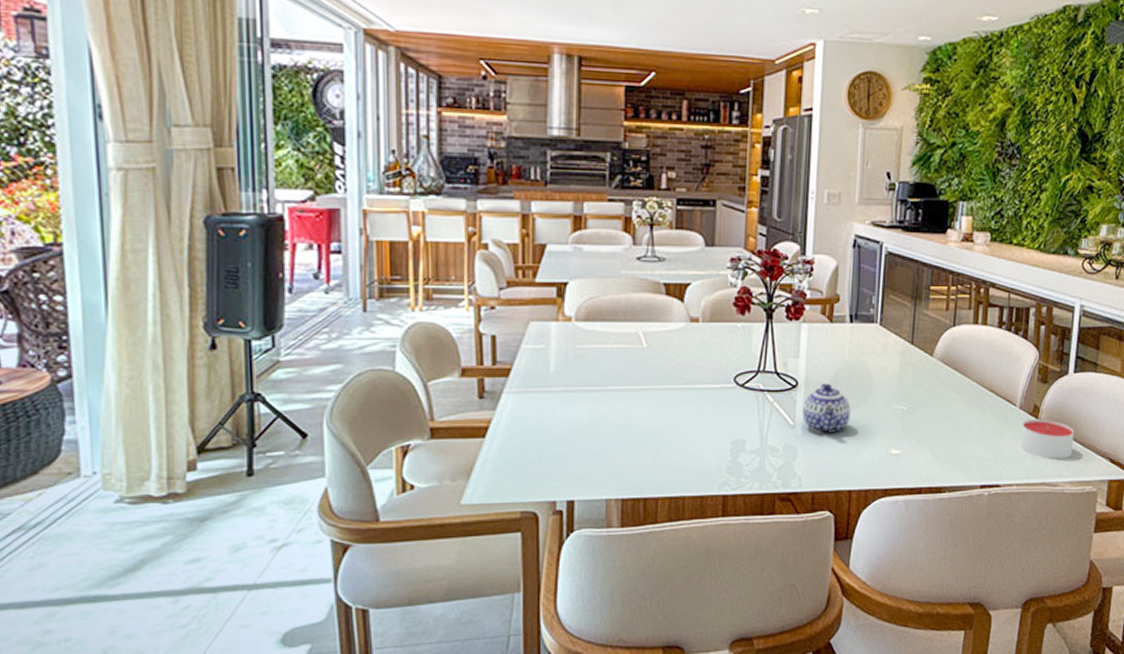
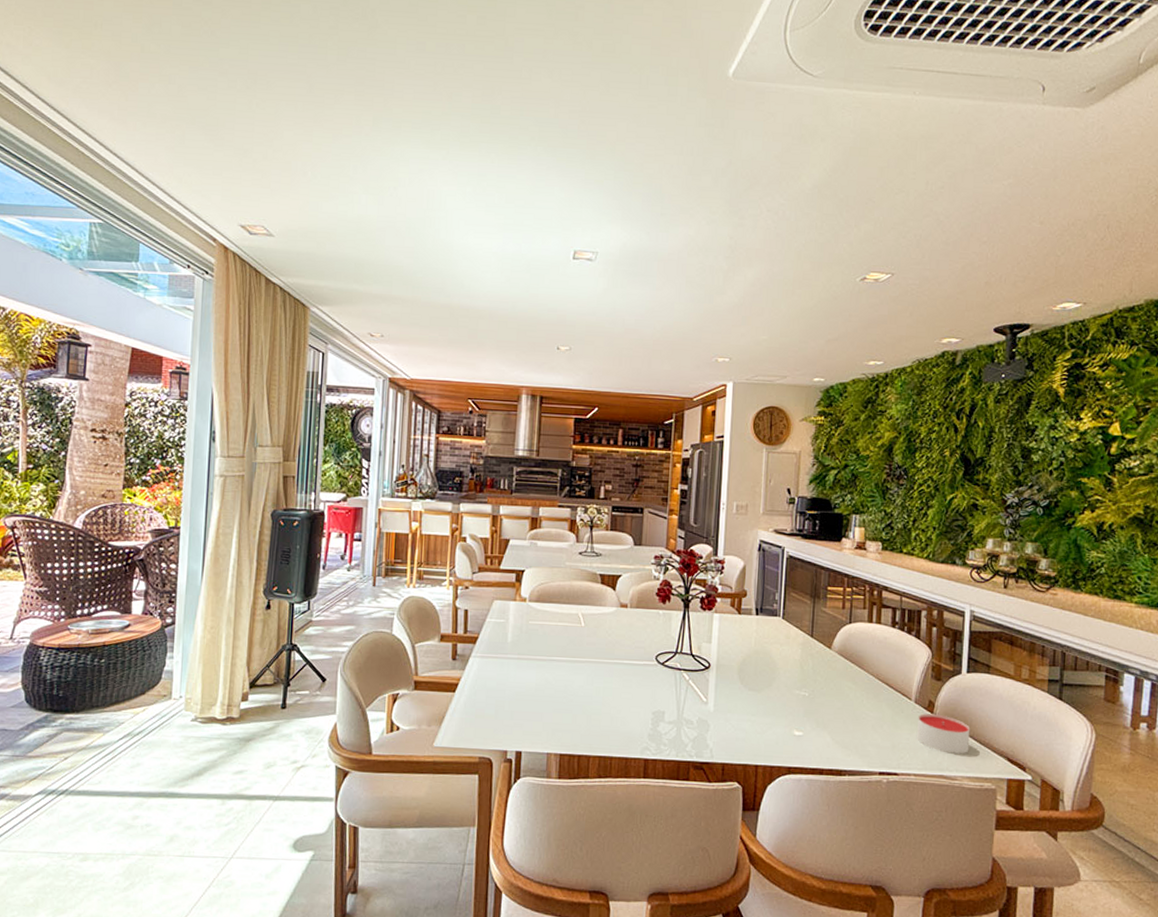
teapot: present [802,383,851,433] -> none [714,666,757,712]

